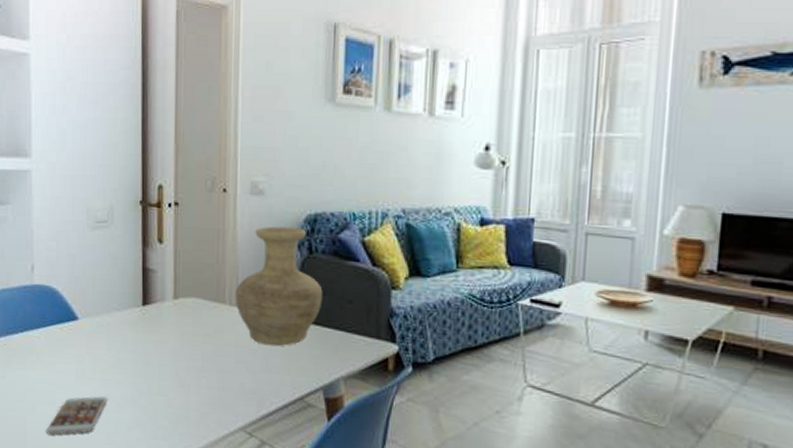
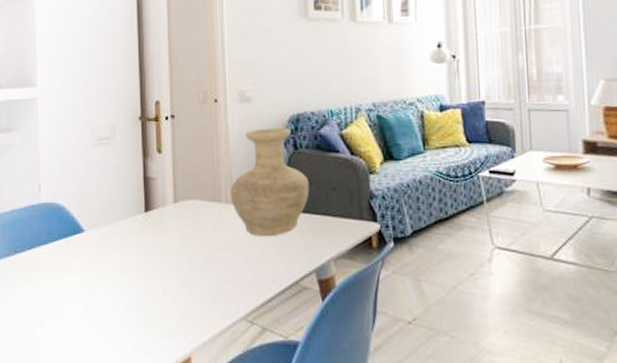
smartphone: present [46,396,107,435] -> none [54,303,114,347]

